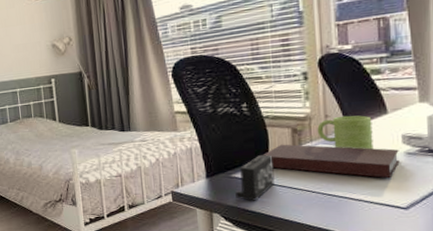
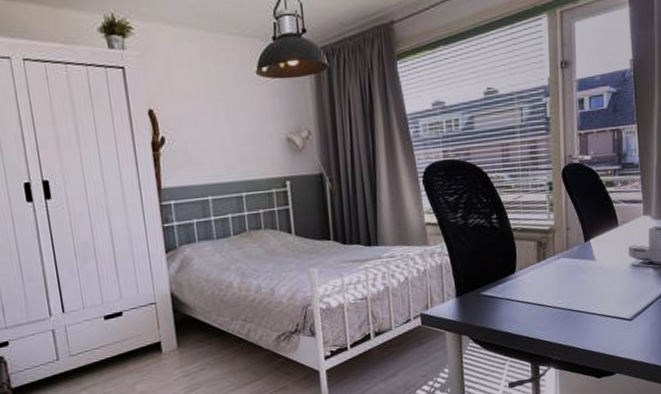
alarm clock: present [235,154,275,201] -> none [484,269,521,320]
notebook: present [263,144,400,179] -> none [511,258,627,291]
mug: present [317,115,374,150] -> none [560,228,606,263]

